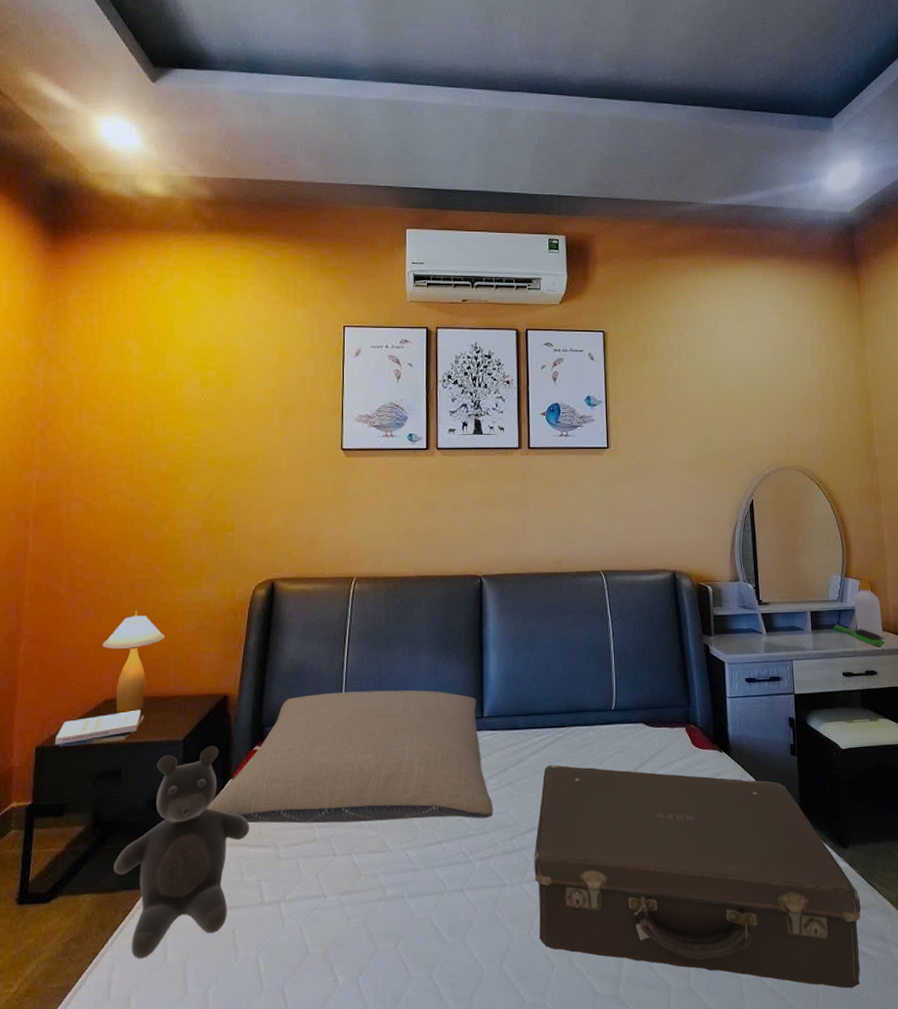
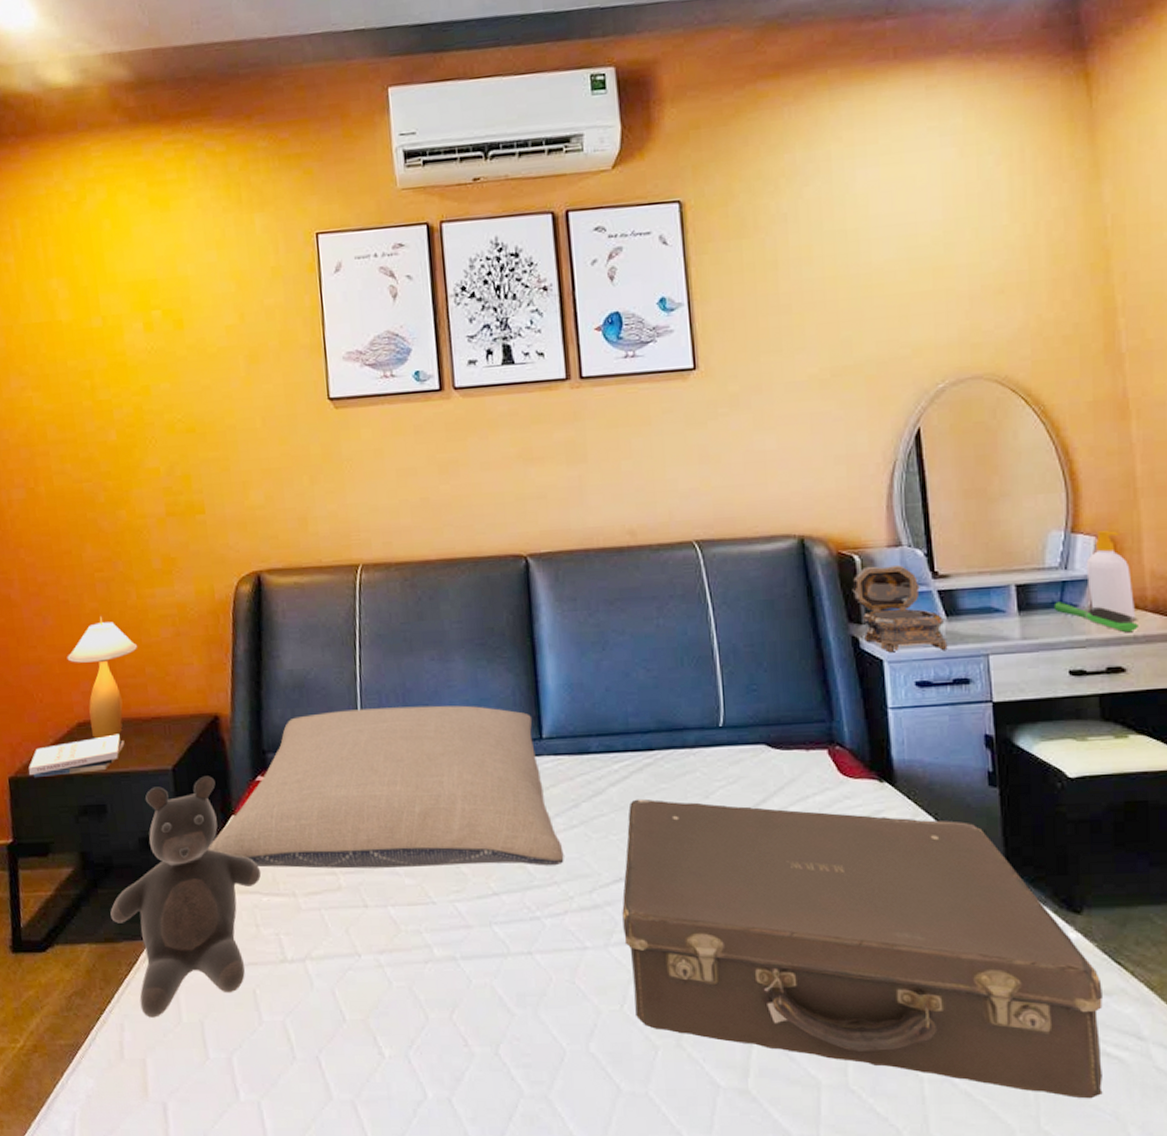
jewelry box: none [706,594,767,657] -> present [852,564,948,653]

